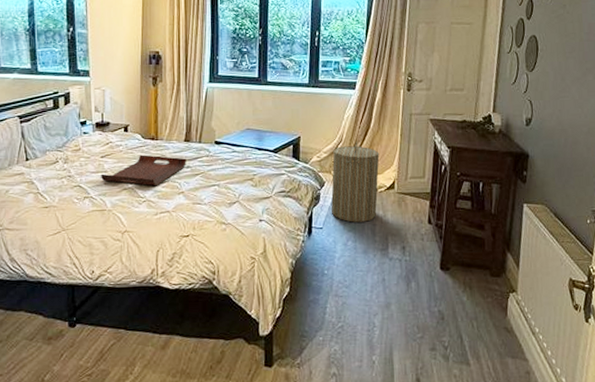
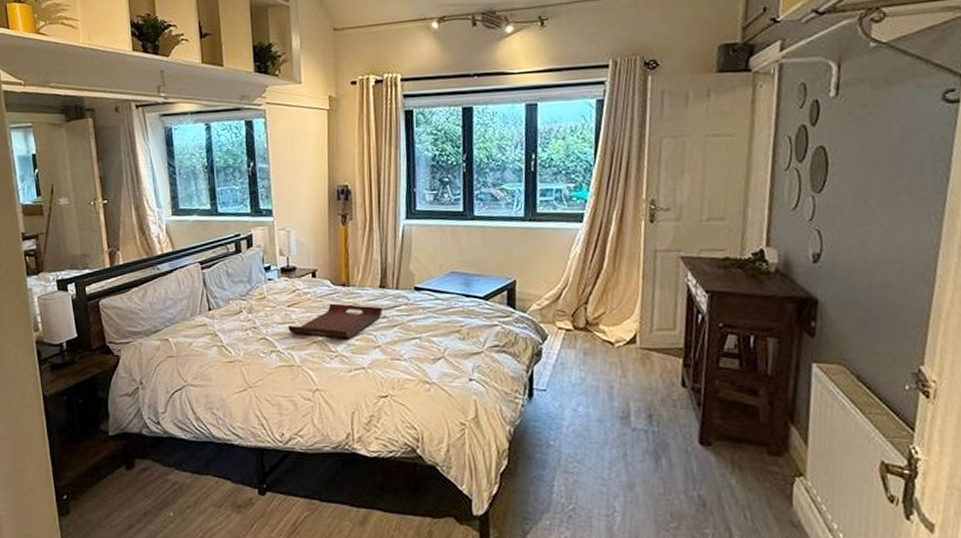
laundry hamper: present [331,141,380,223] -> none [556,285,616,384]

